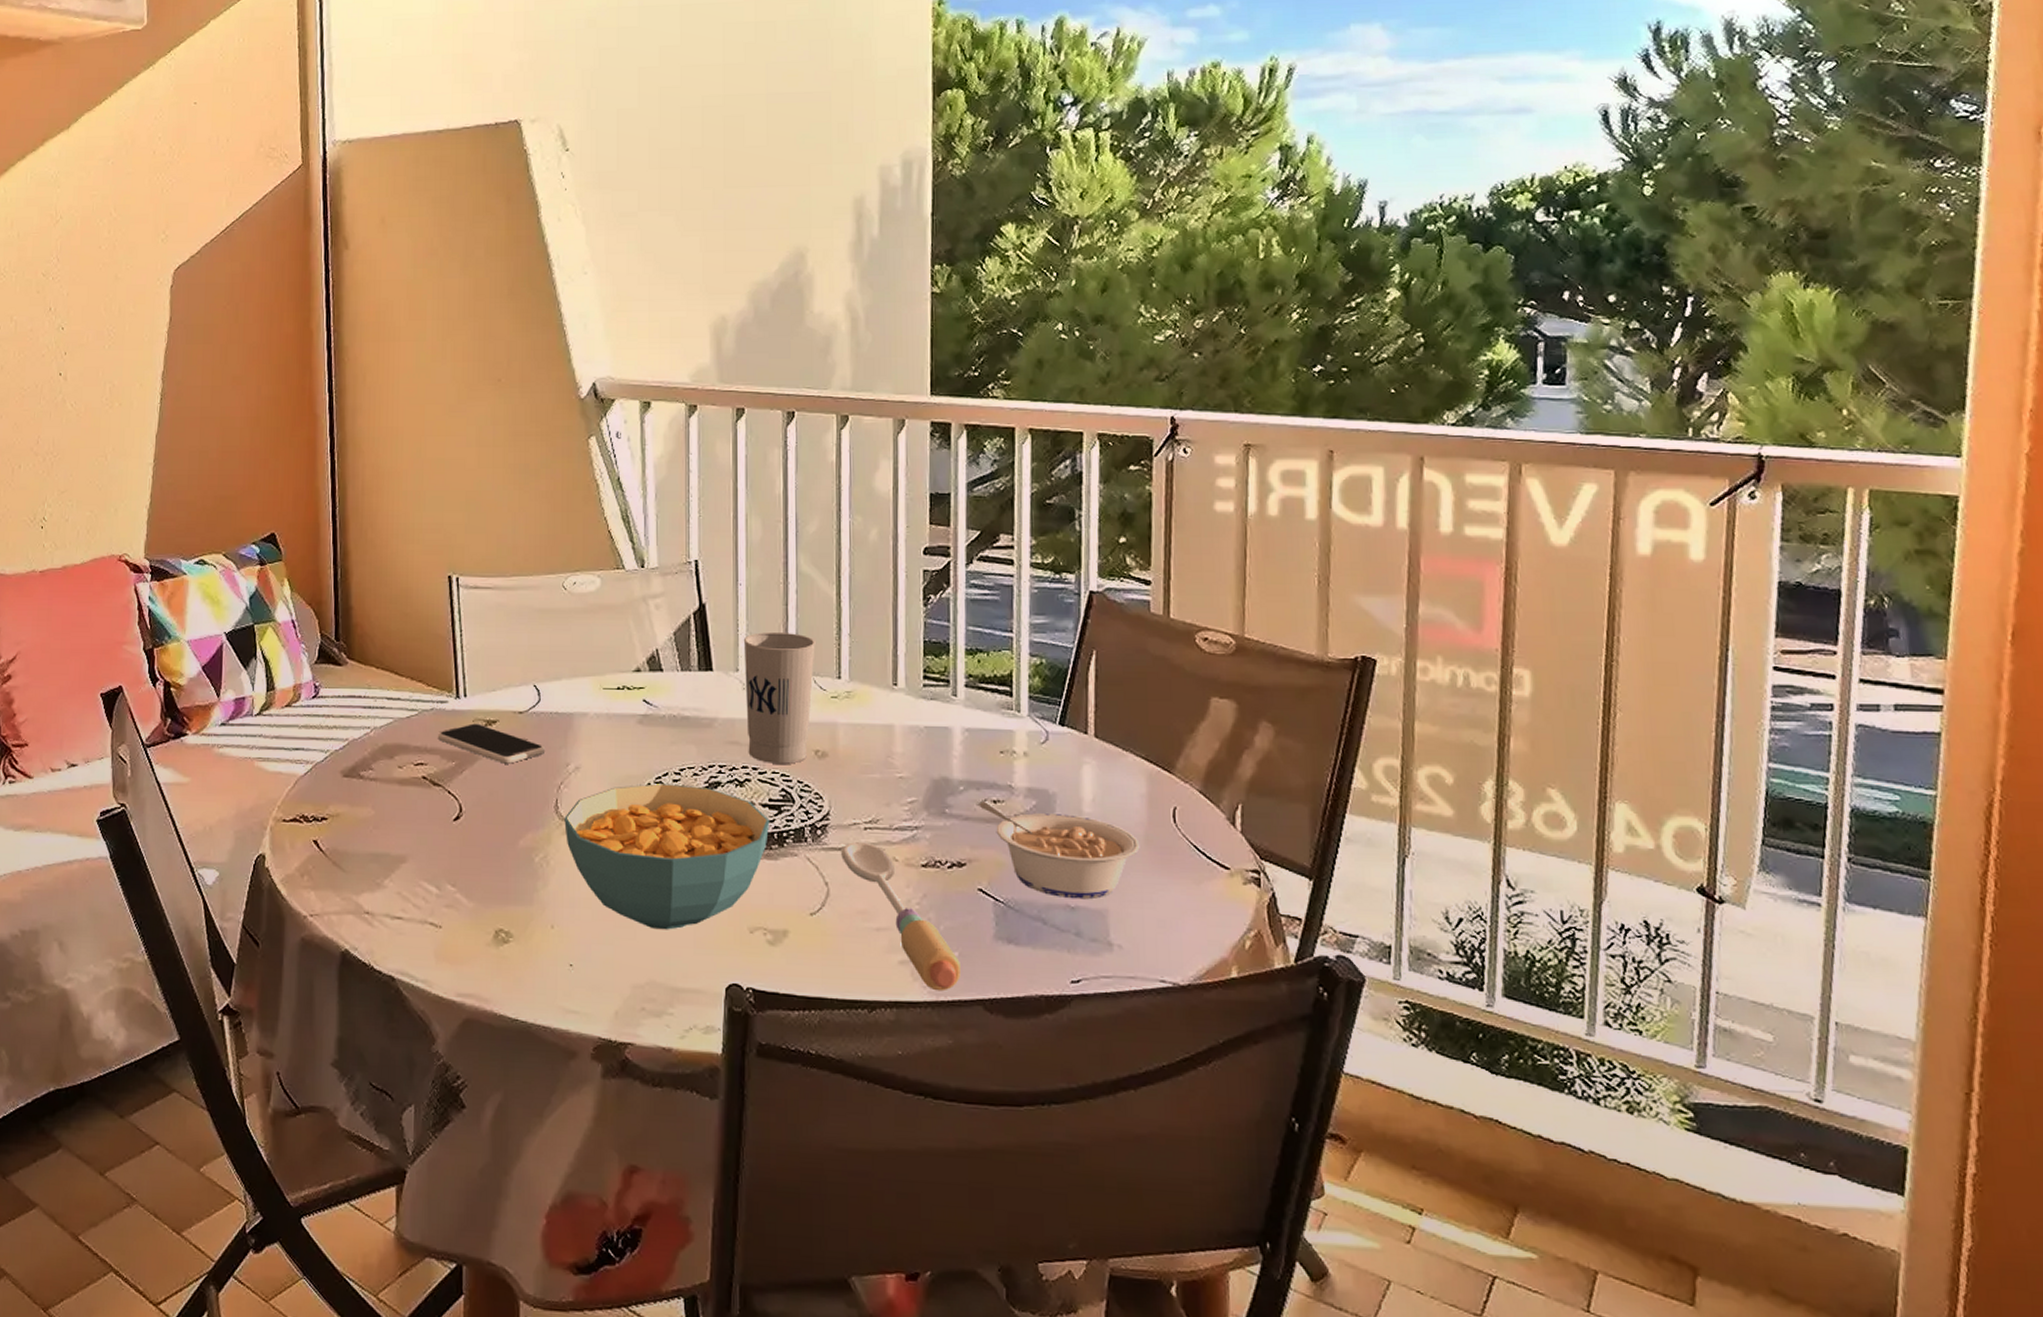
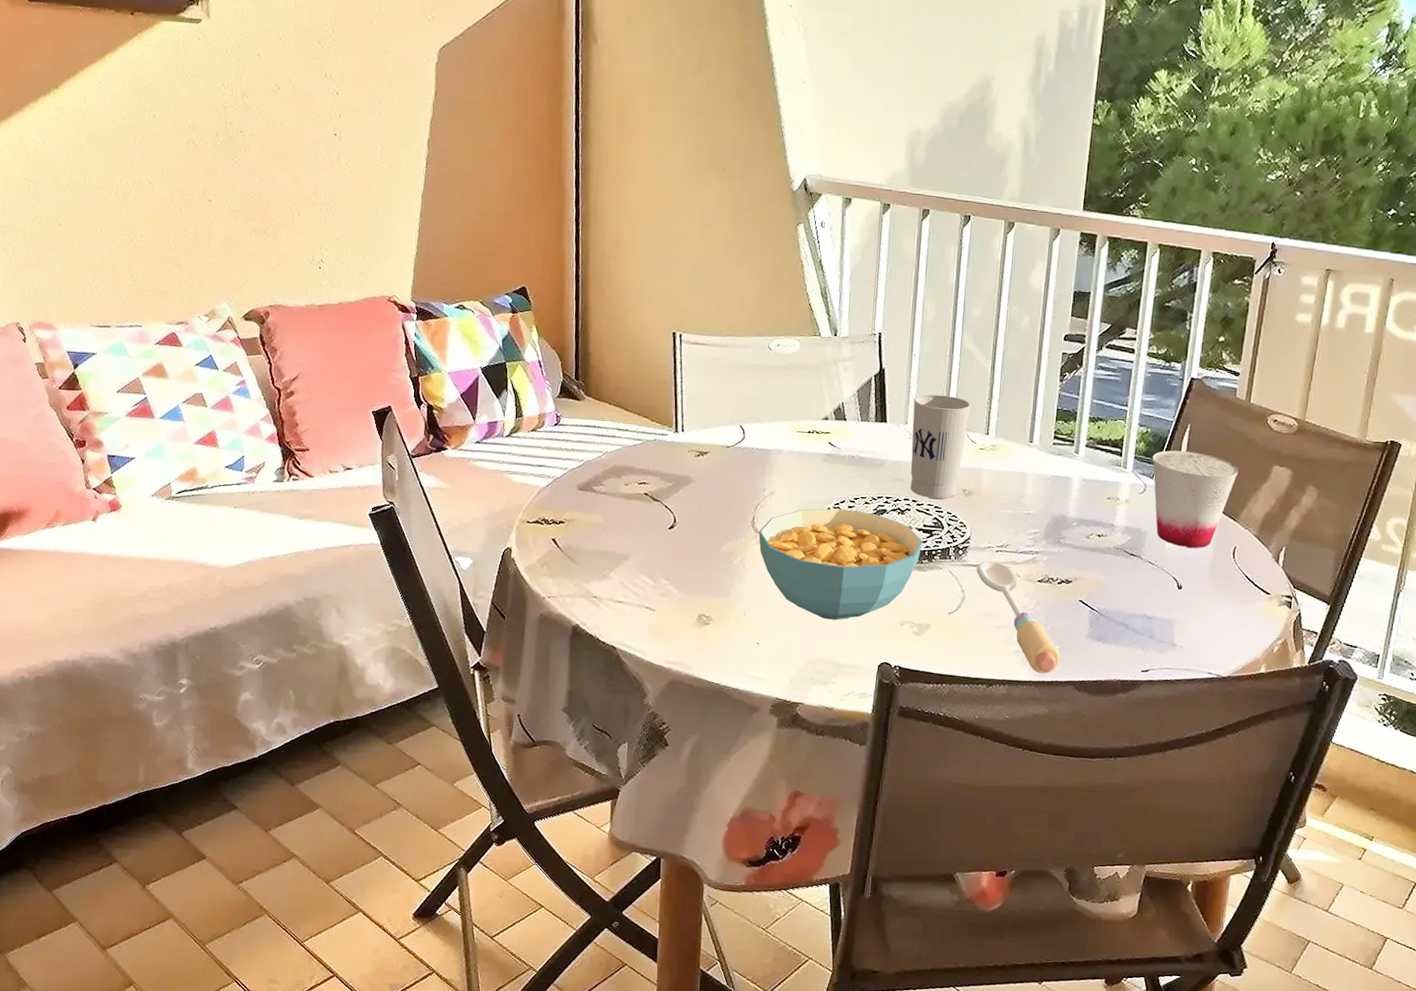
smartphone: present [437,723,546,764] -> none [658,453,747,487]
legume: present [980,801,1140,900] -> none [1087,535,1205,612]
cup: none [1053,685,1166,813] -> present [1152,450,1239,549]

